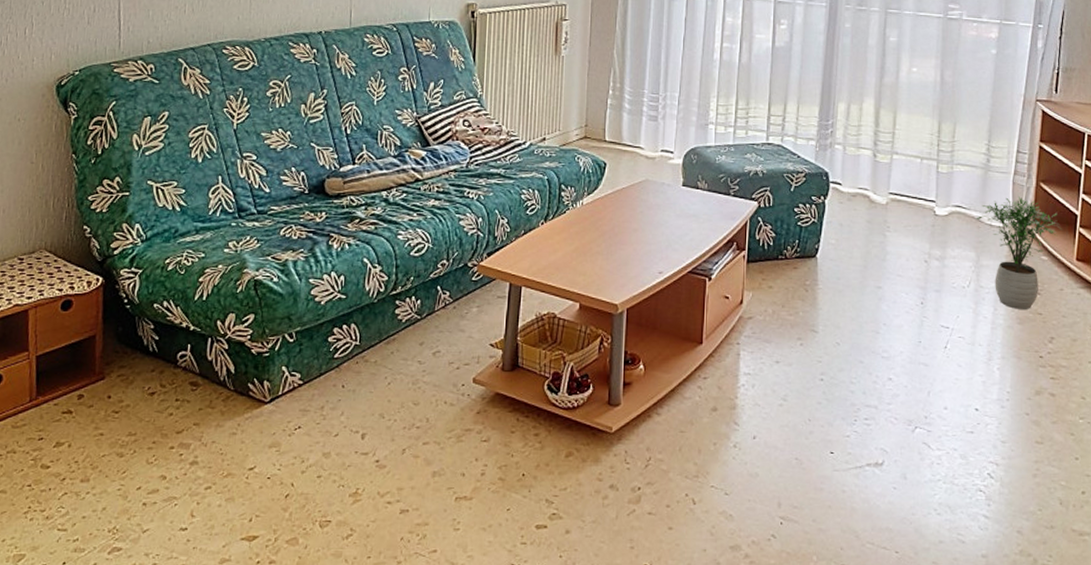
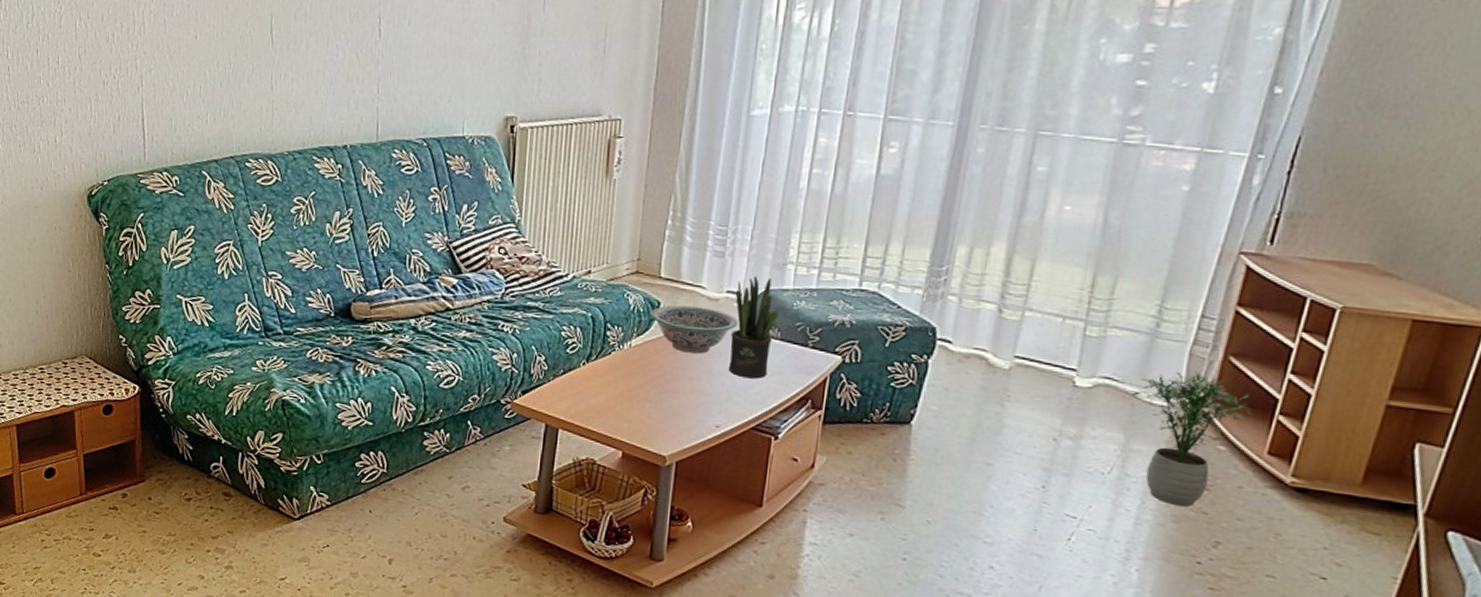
decorative bowl: none [598,164,672,208] -> present [650,304,738,354]
potted plant: none [666,136,705,227] -> present [728,276,779,379]

